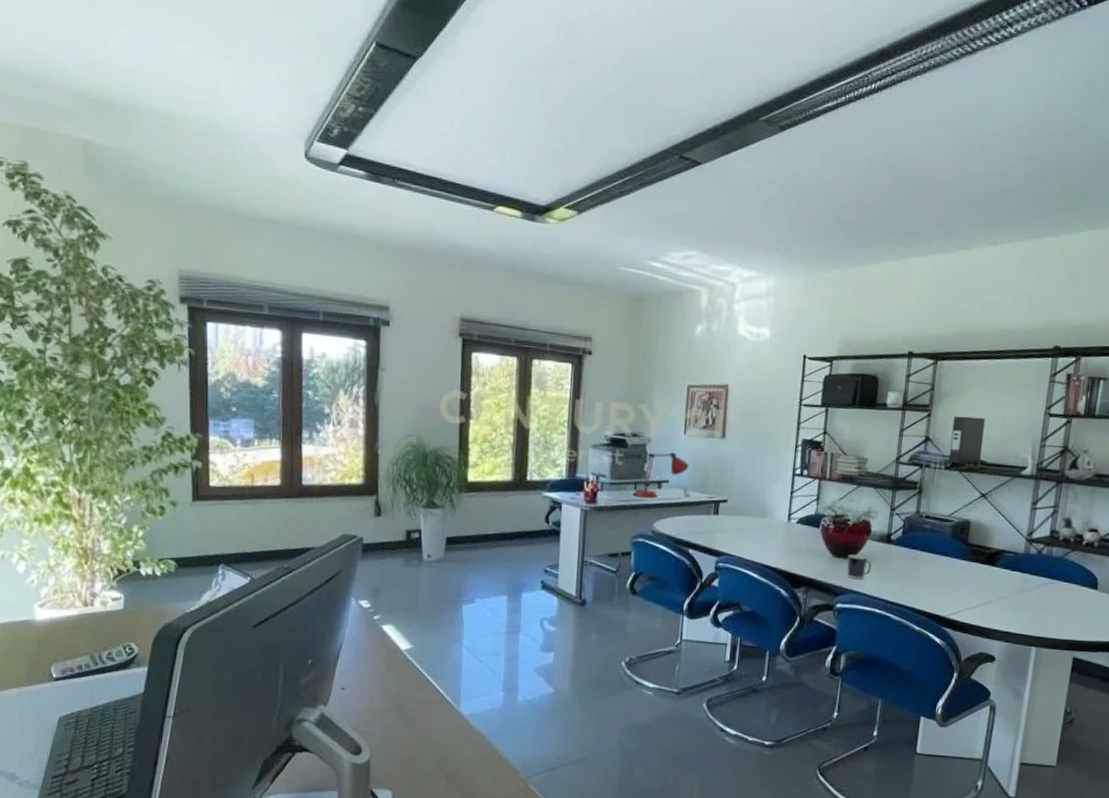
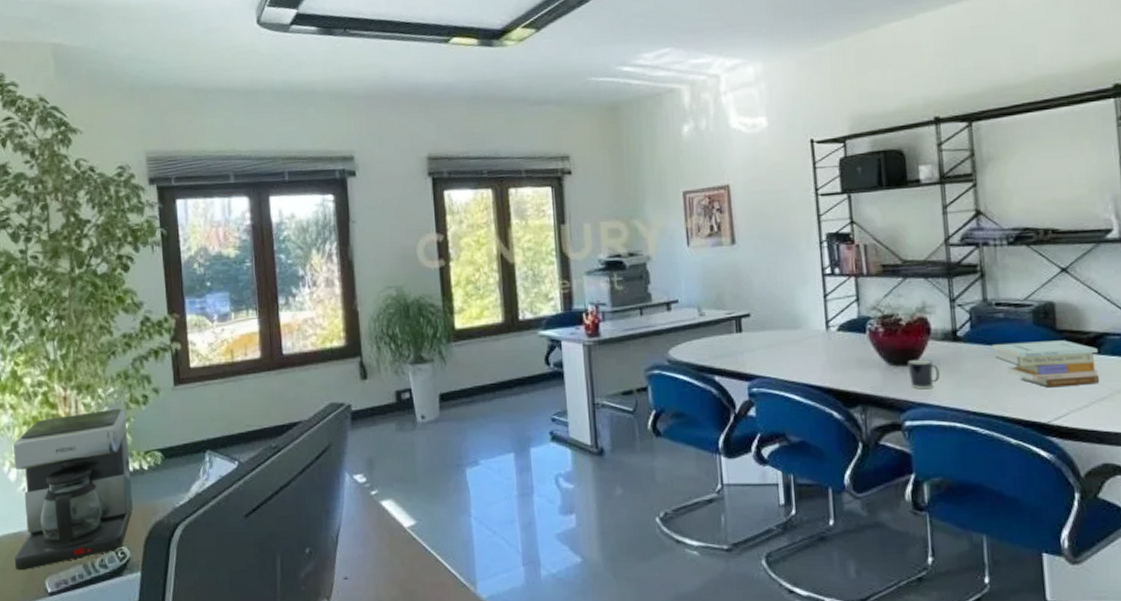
coffee maker: none [20,515,143,656] -> present [13,408,133,571]
desk lamp: present [633,452,689,498] -> none [639,268,699,324]
books: present [834,454,869,476] -> none [870,243,913,268]
books: none [915,549,995,590] -> present [991,340,1100,388]
binder: present [948,416,985,464] -> none [1006,179,1052,237]

